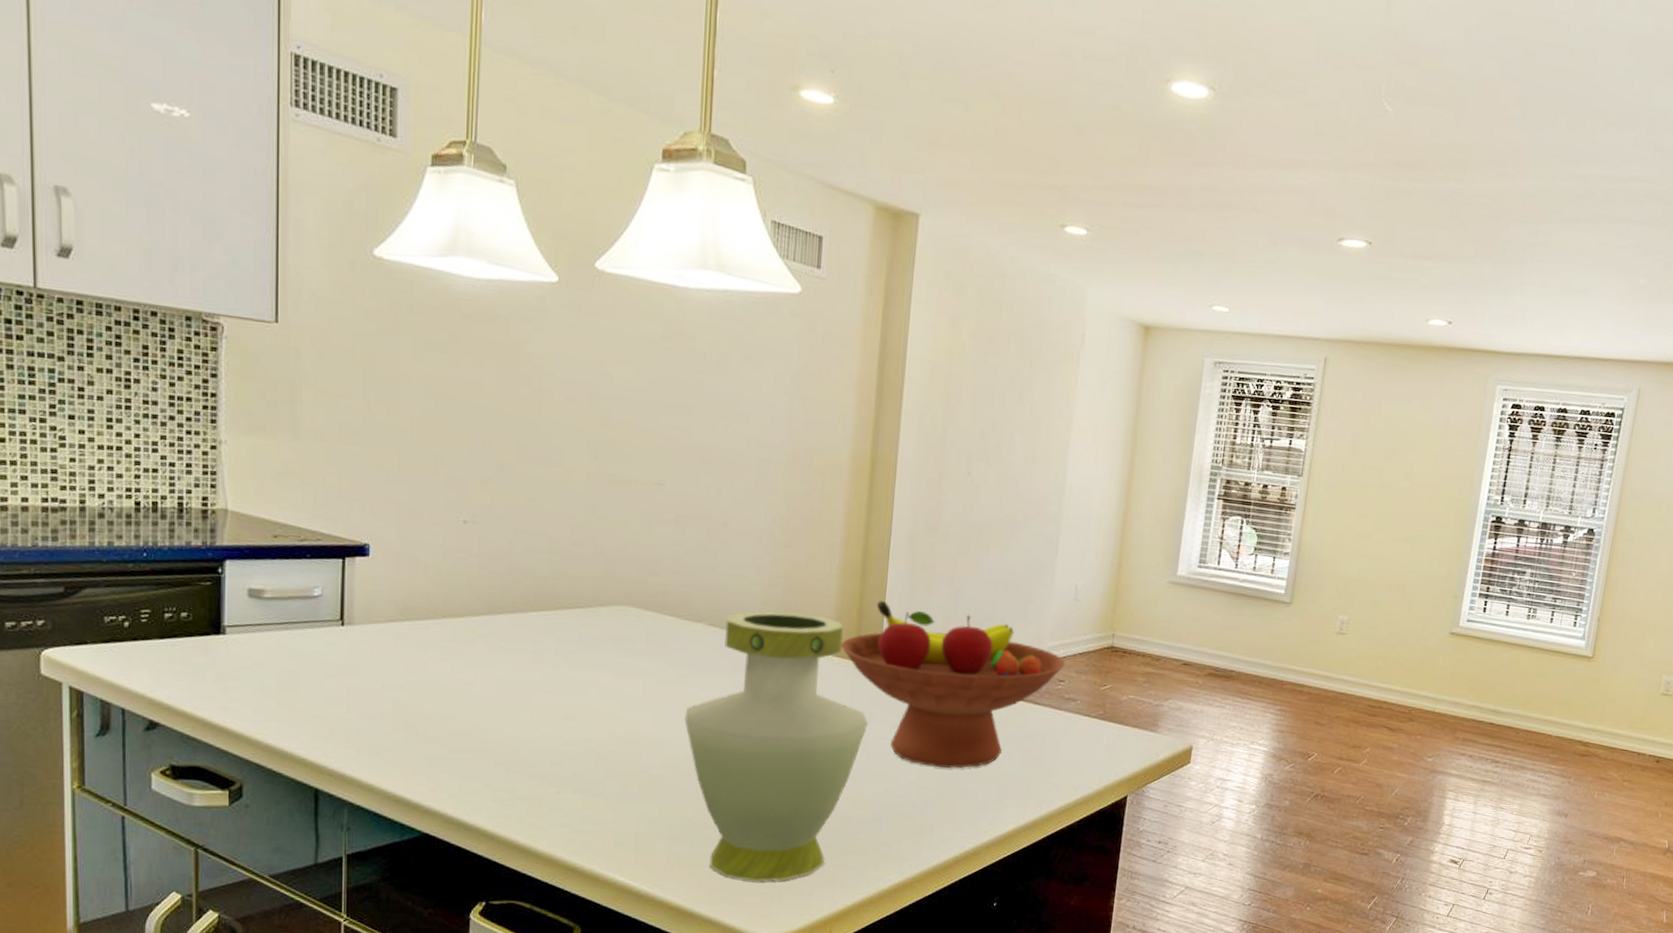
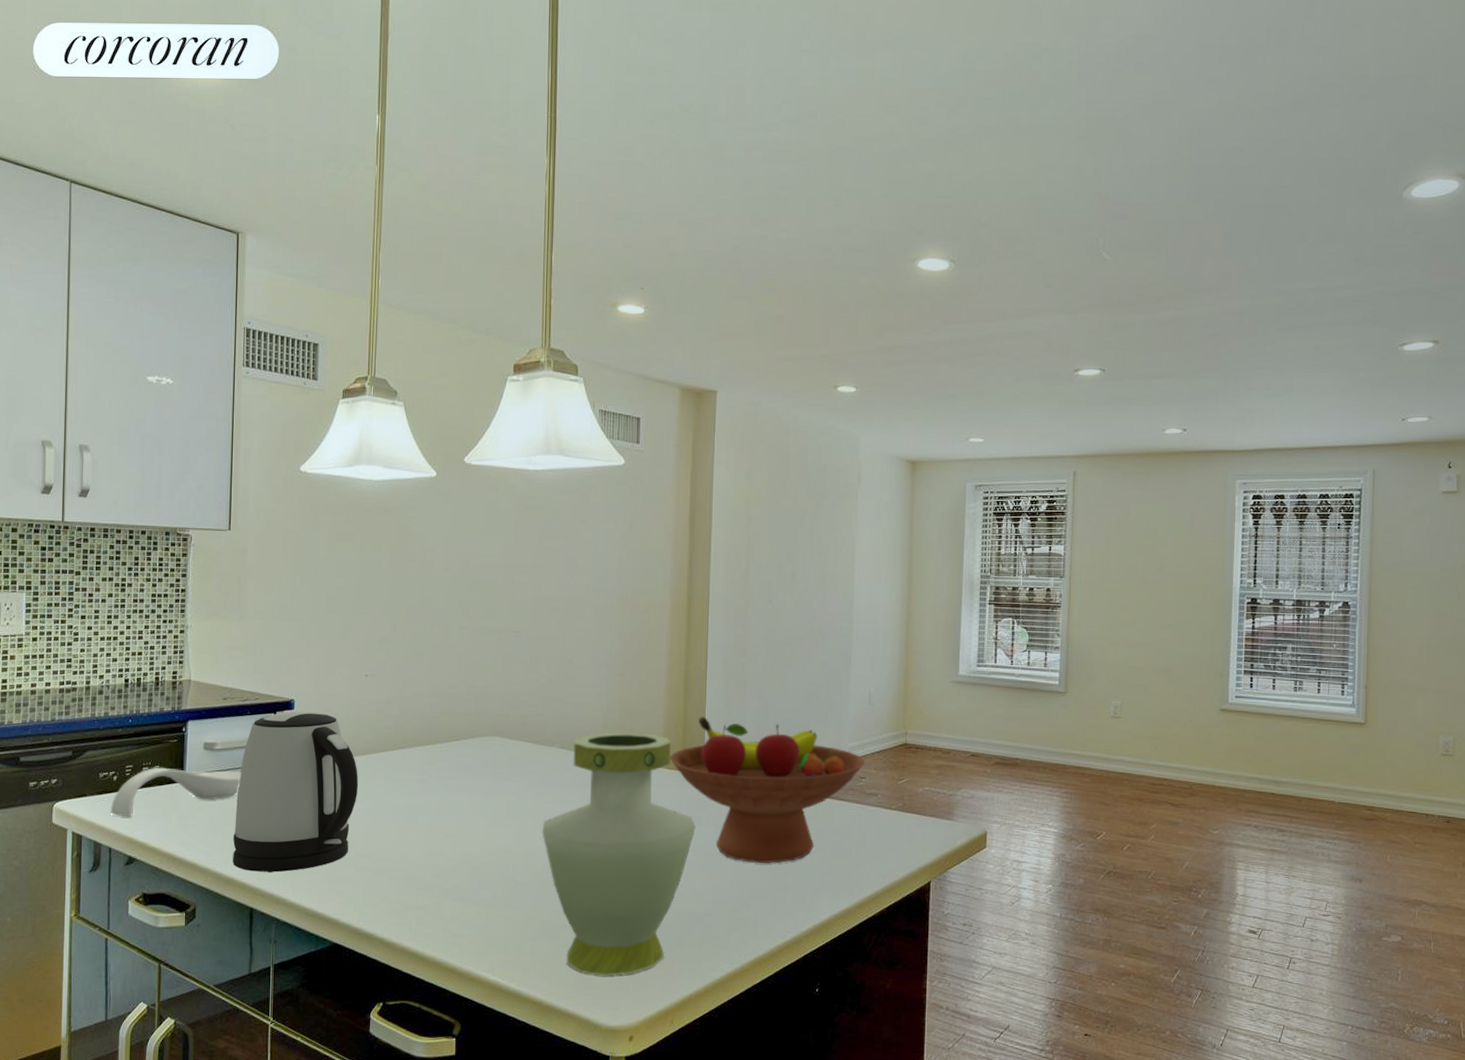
spoon rest: none [121,614,299,672] -> present [110,767,241,816]
kettle: none [291,558,455,750] -> present [233,711,359,873]

